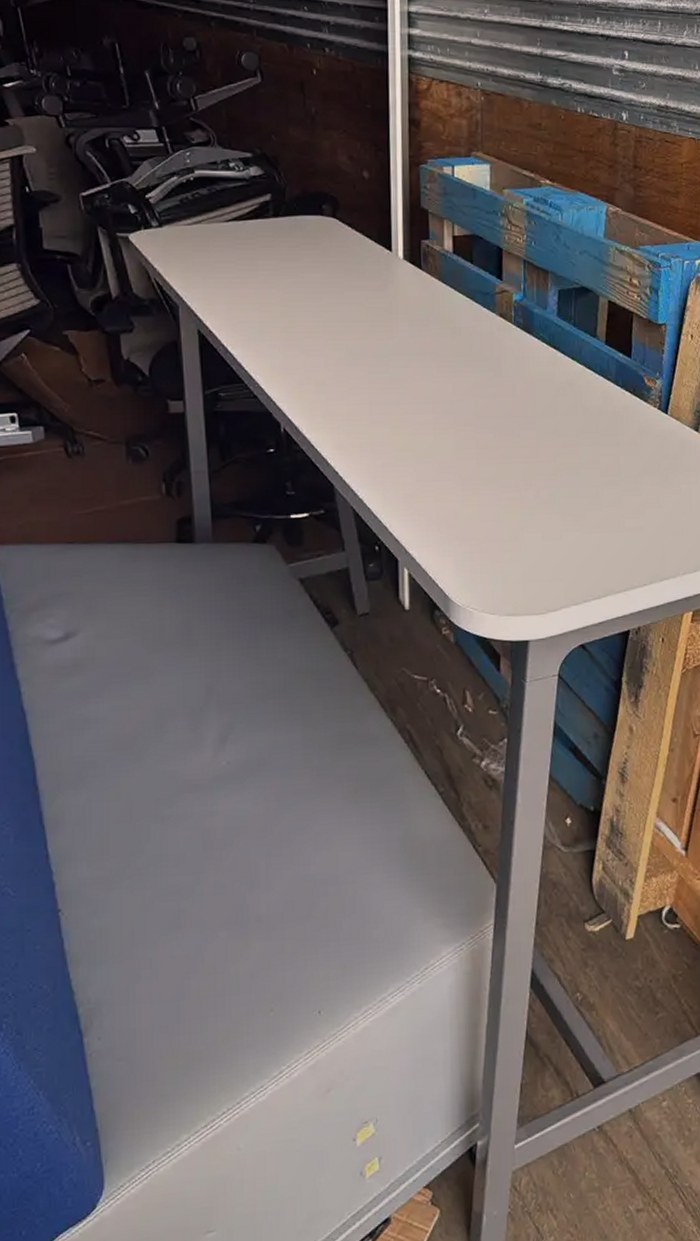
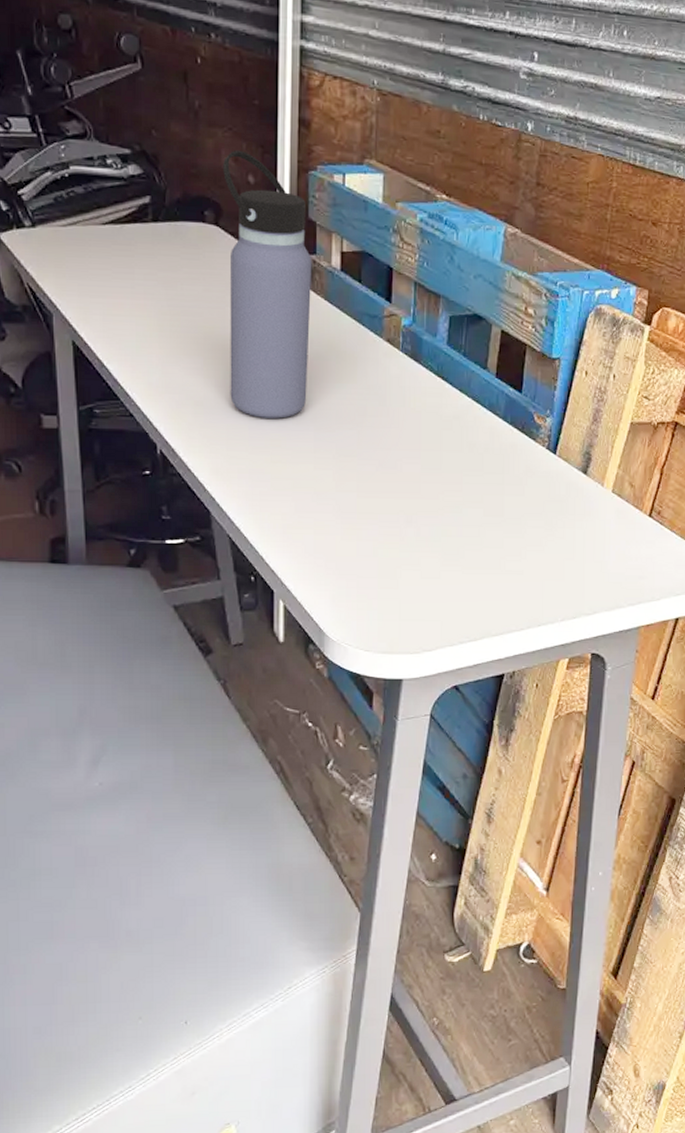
water bottle: none [339,149,426,393] -> present [223,150,312,419]

